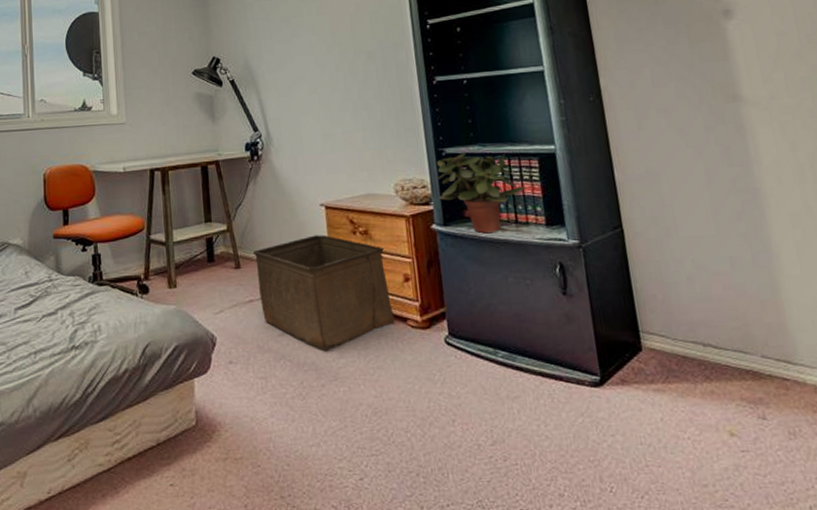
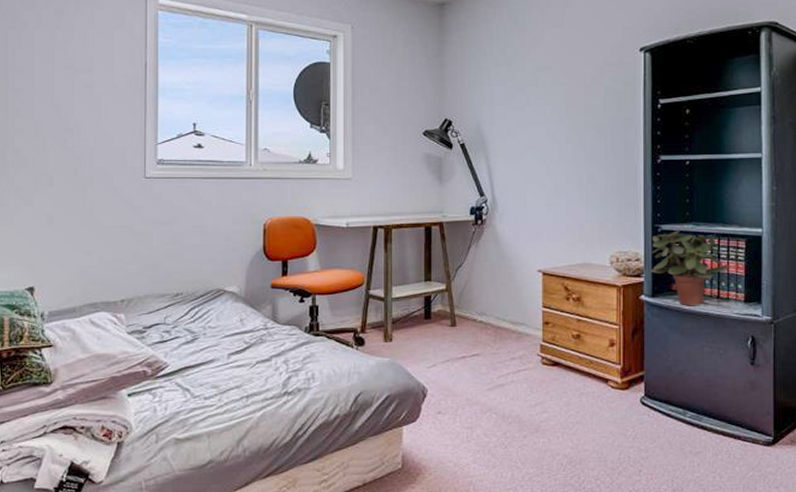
storage bin: present [252,234,395,352] -> none [469,299,597,406]

